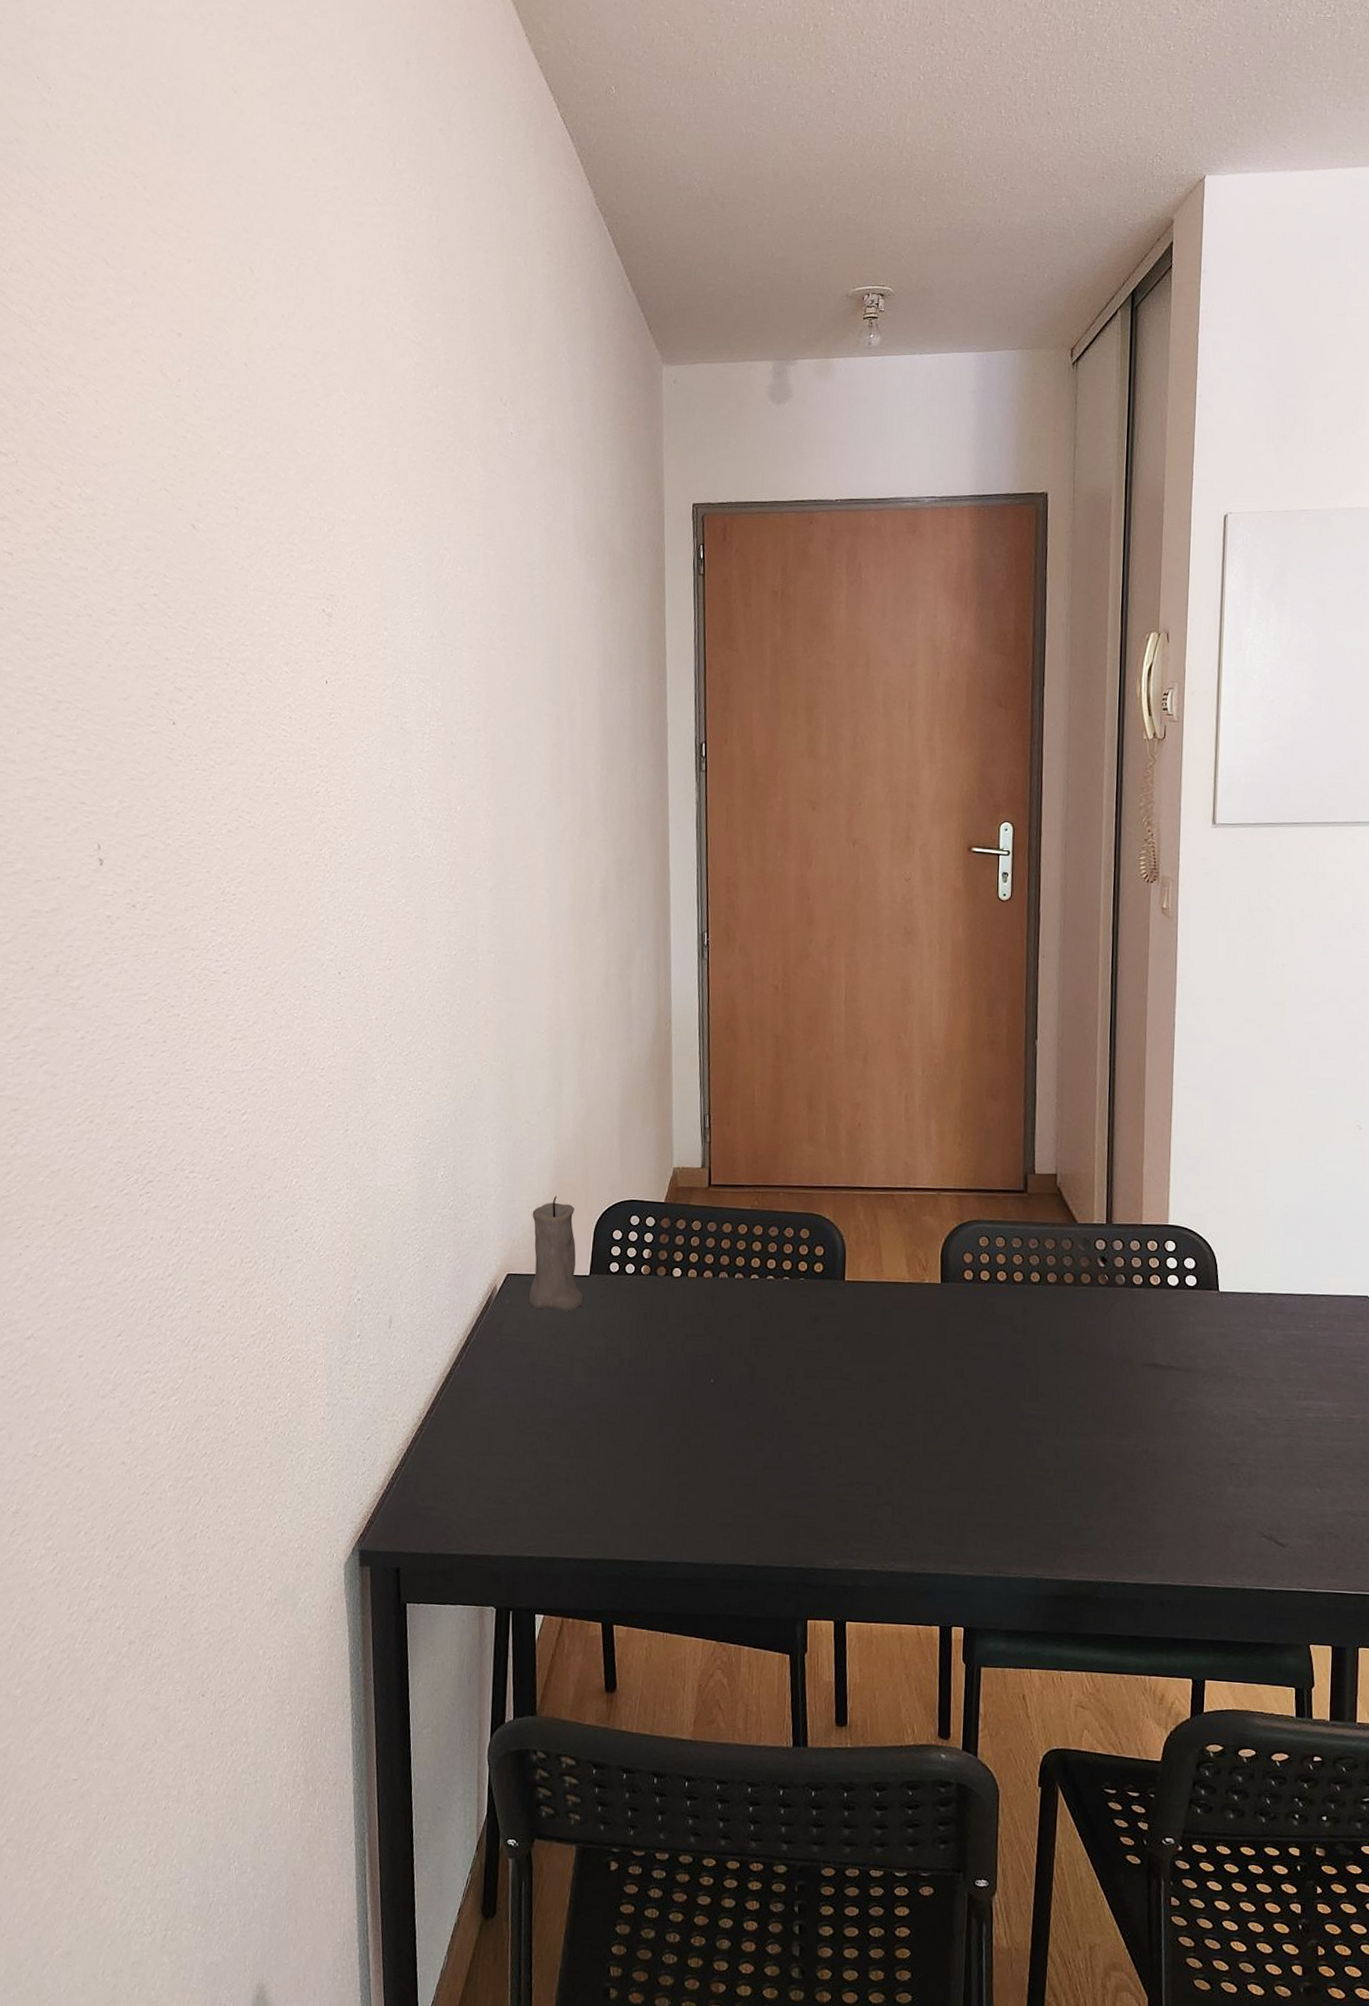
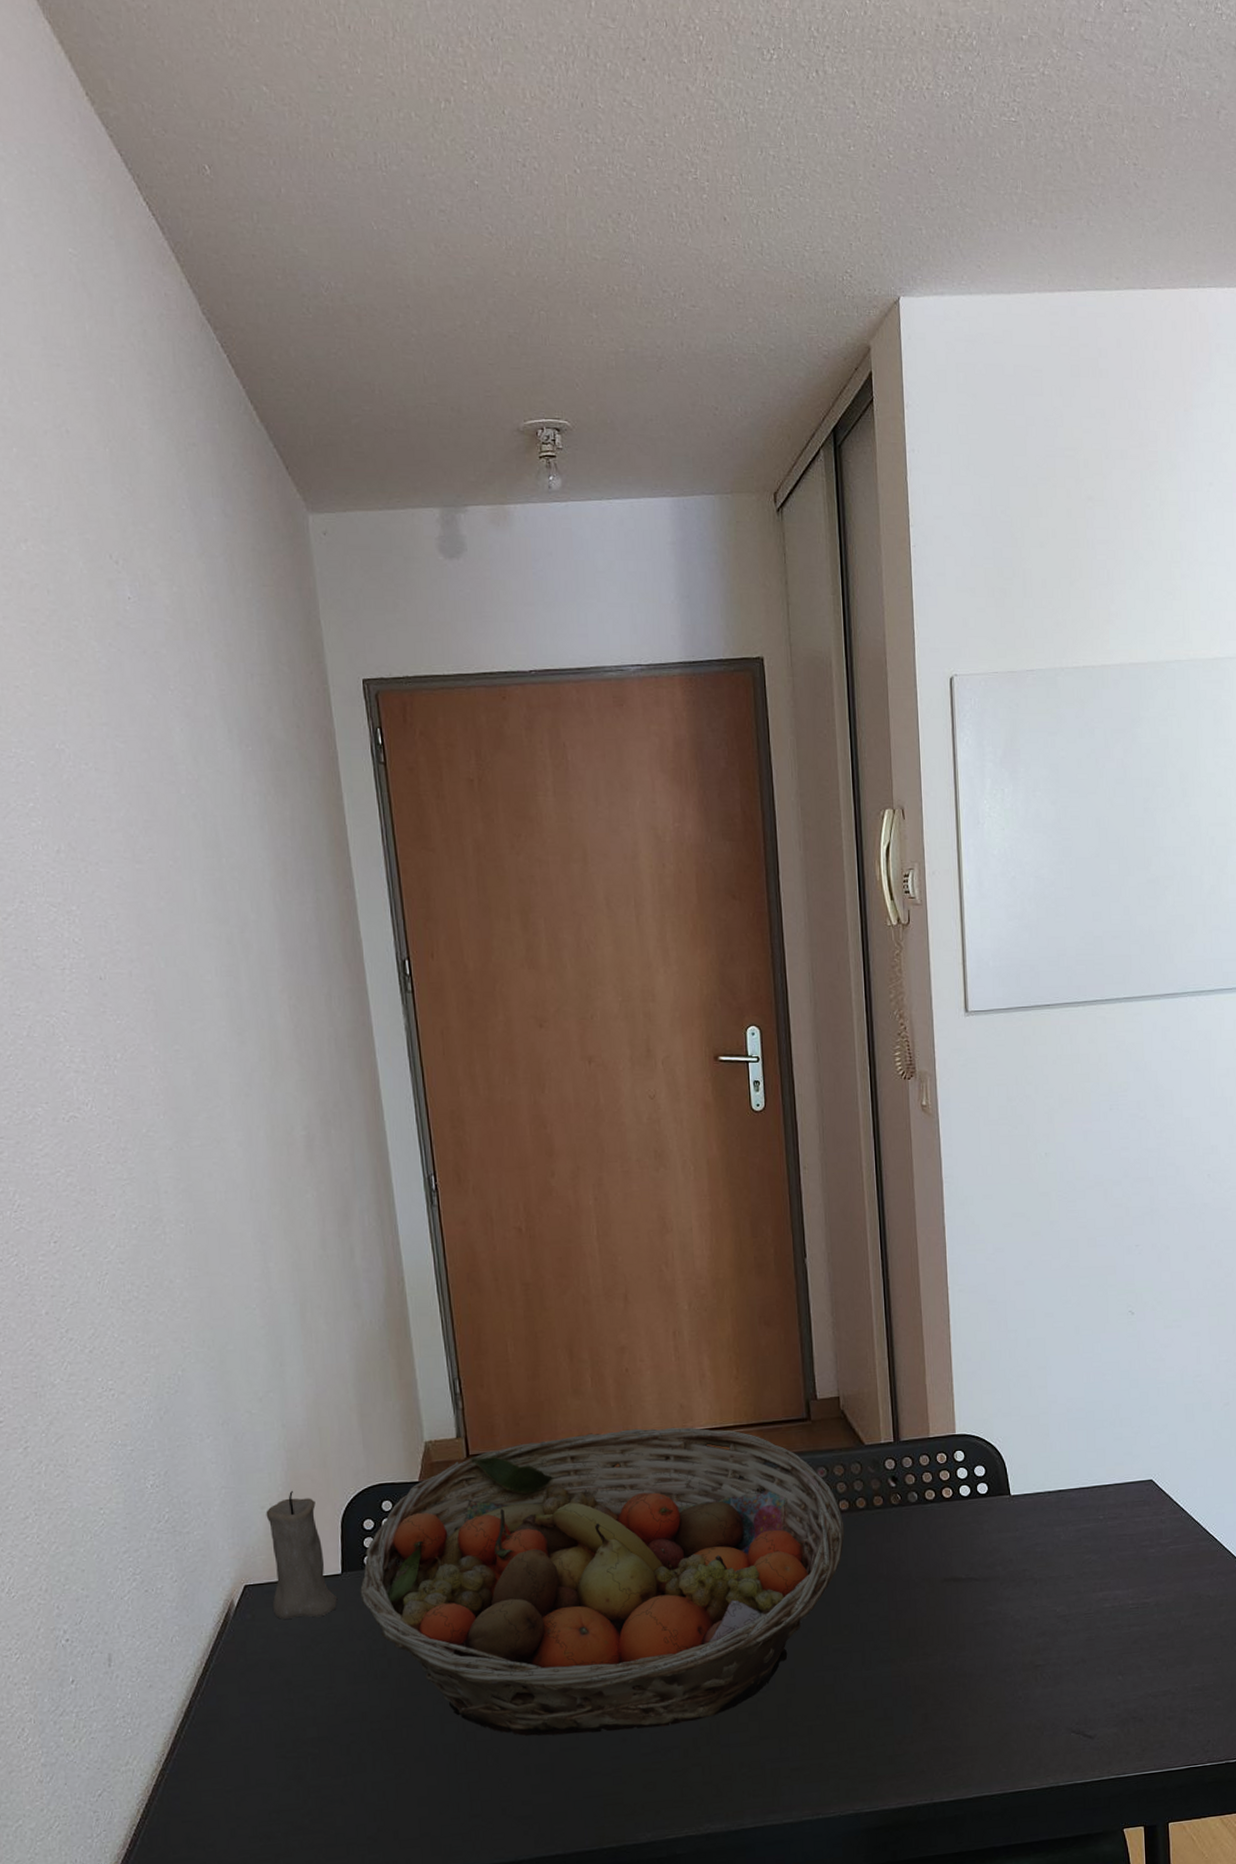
fruit basket: none [603,1178,1051,1462] -> present [360,1427,845,1736]

